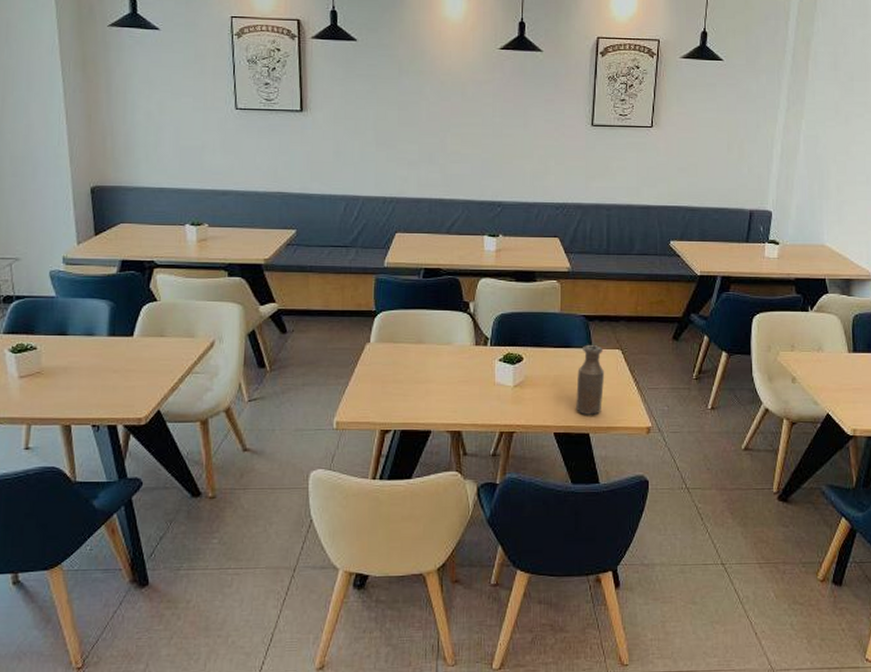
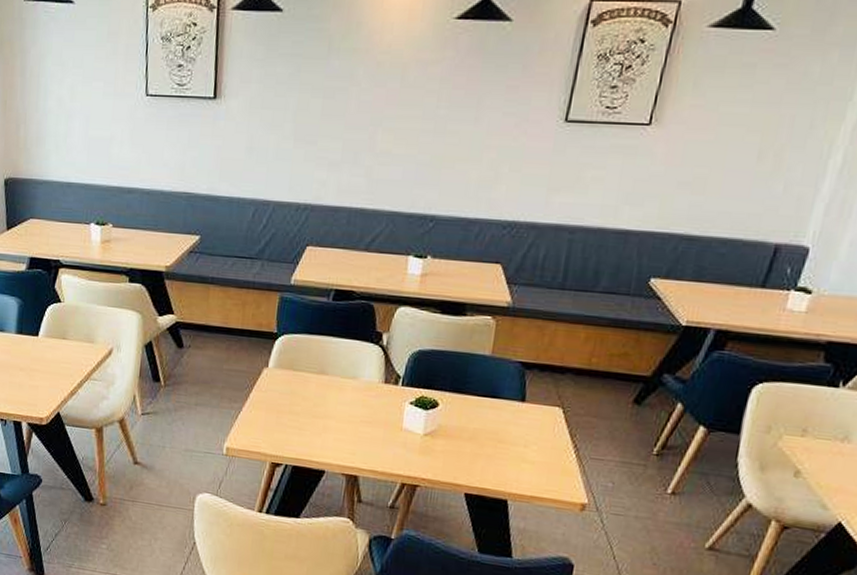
bottle: present [576,344,605,415] -> none [495,397,540,480]

